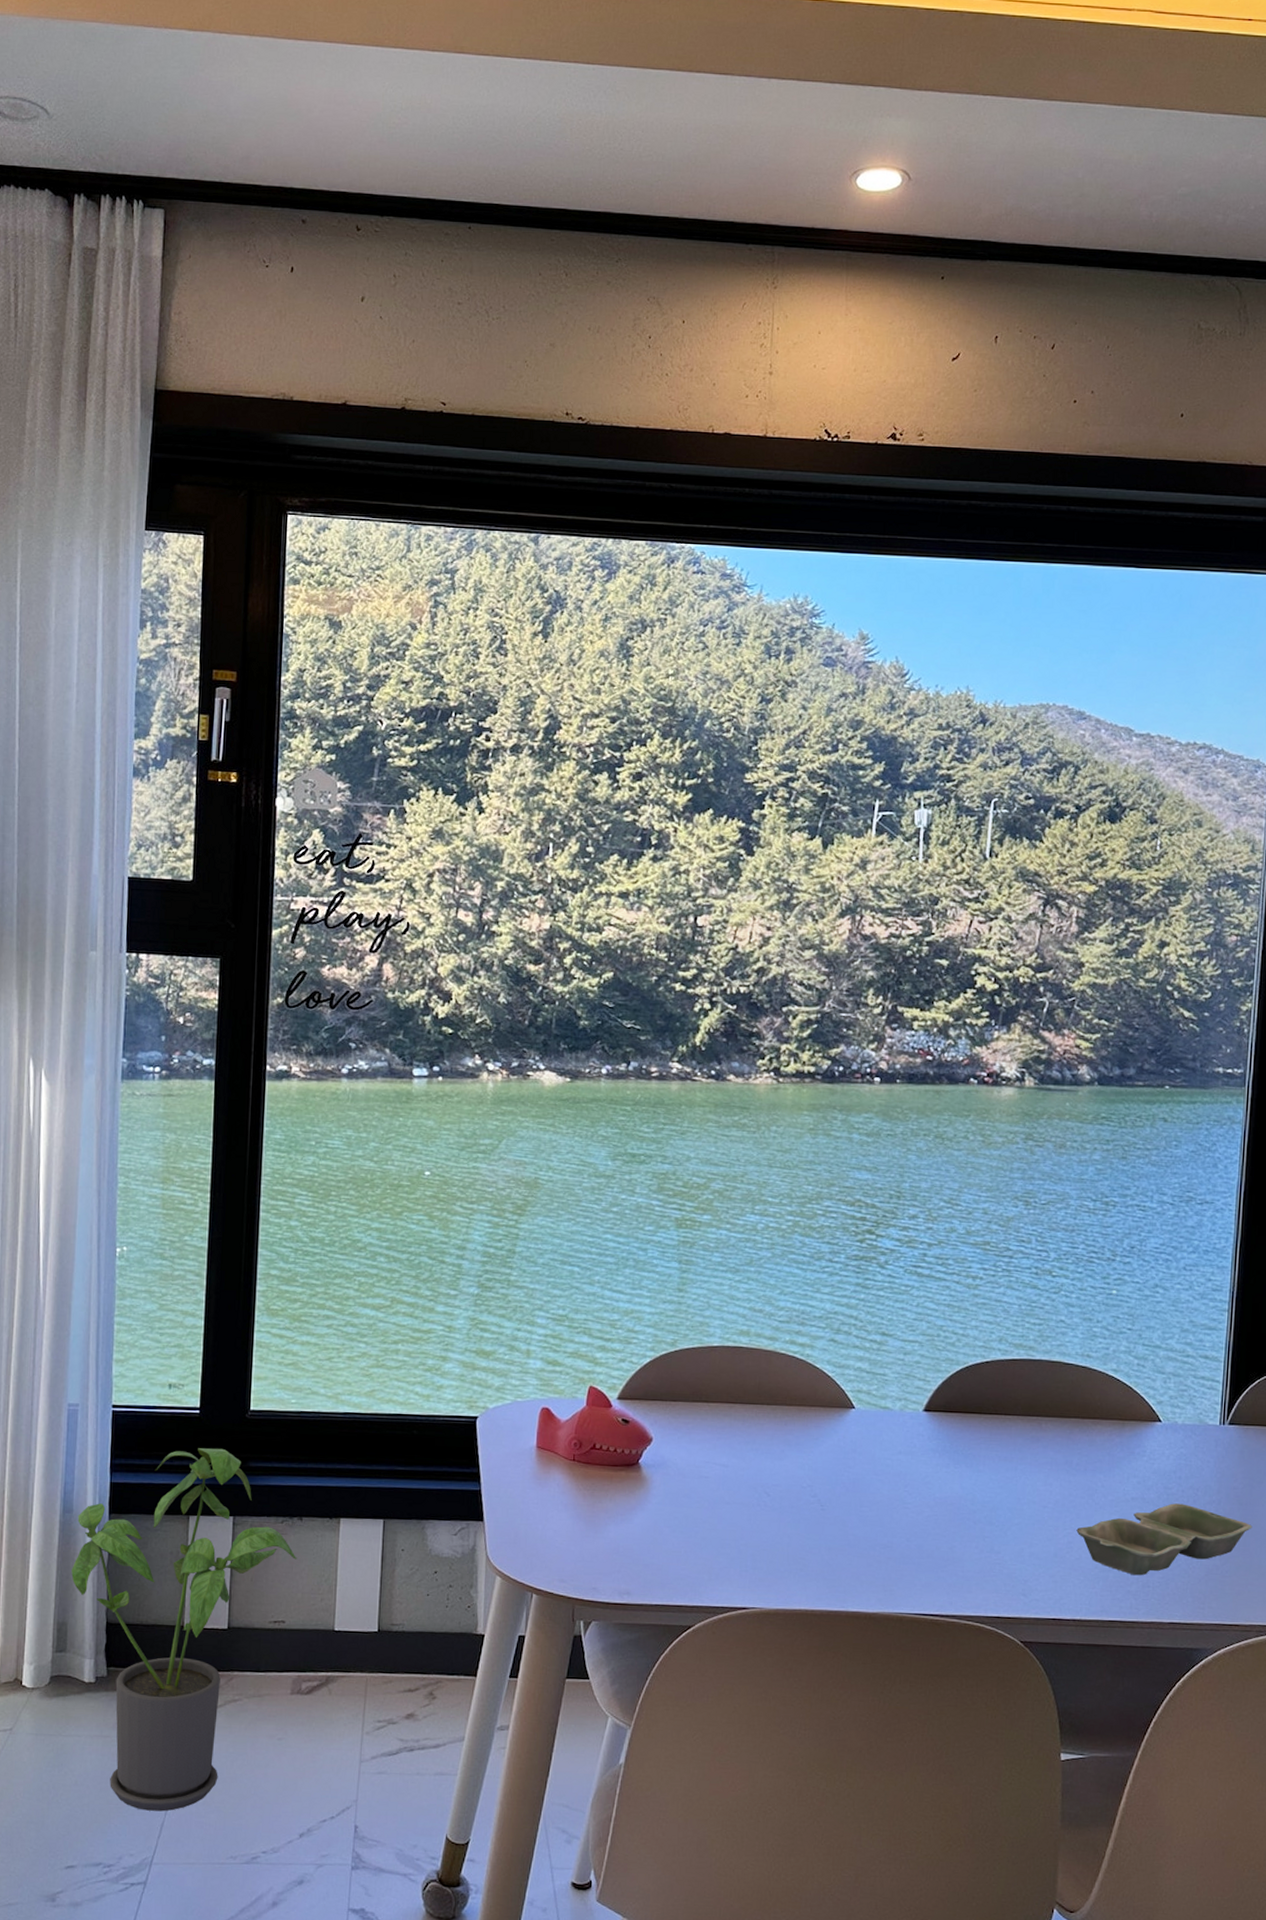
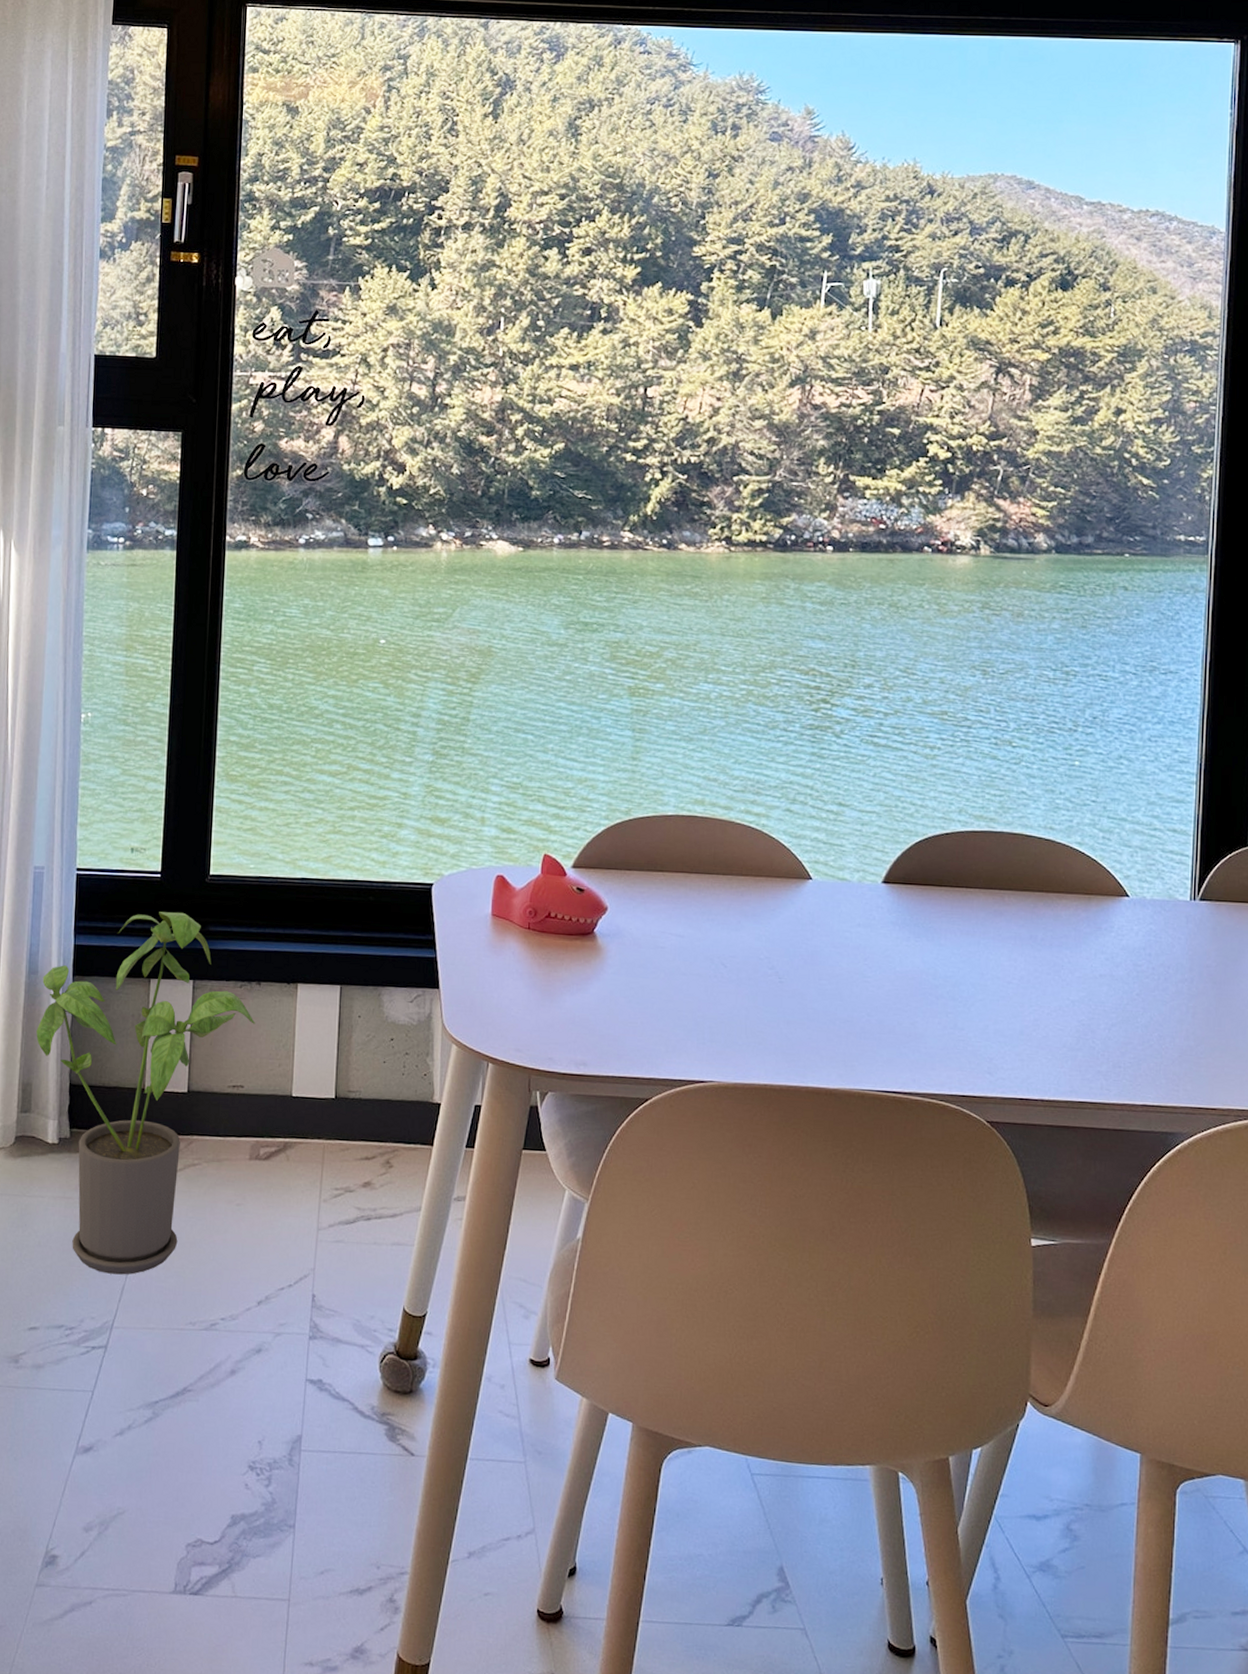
food container: present [1076,1503,1252,1576] -> none [1043,981,1227,1056]

